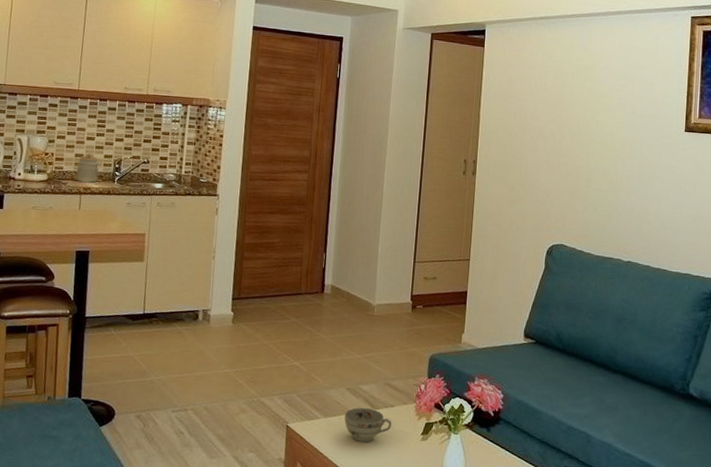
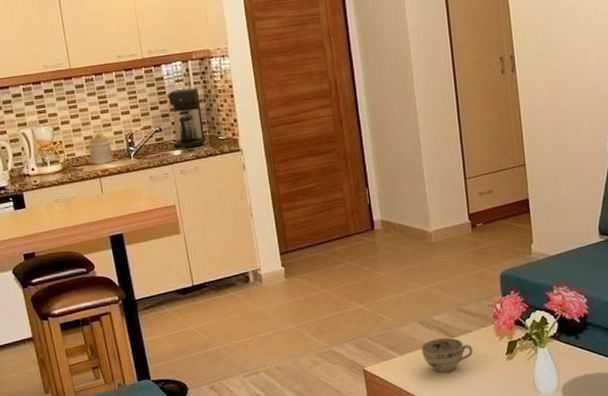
coffee maker: none [156,129,191,185] -> present [168,88,206,149]

